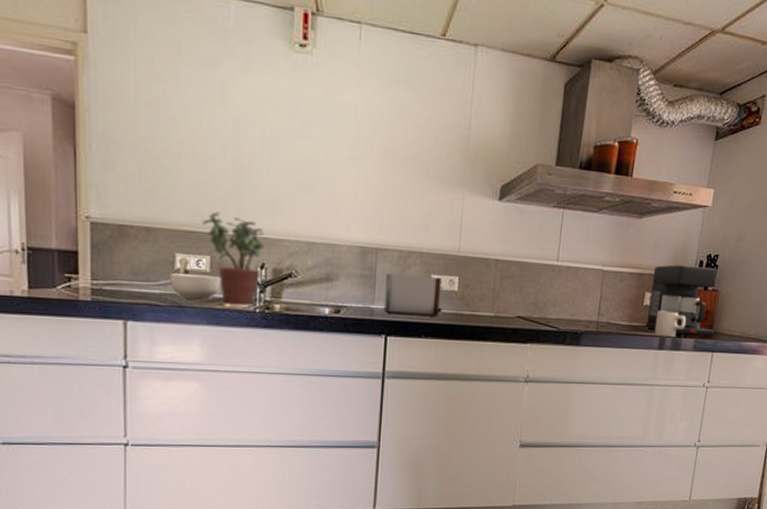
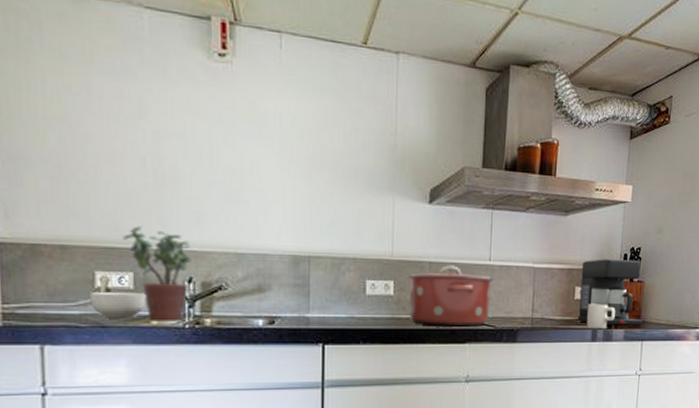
toaster: present [383,273,444,317] -> none [319,281,379,322]
casserole: none [470,263,563,327] -> present [405,265,496,327]

